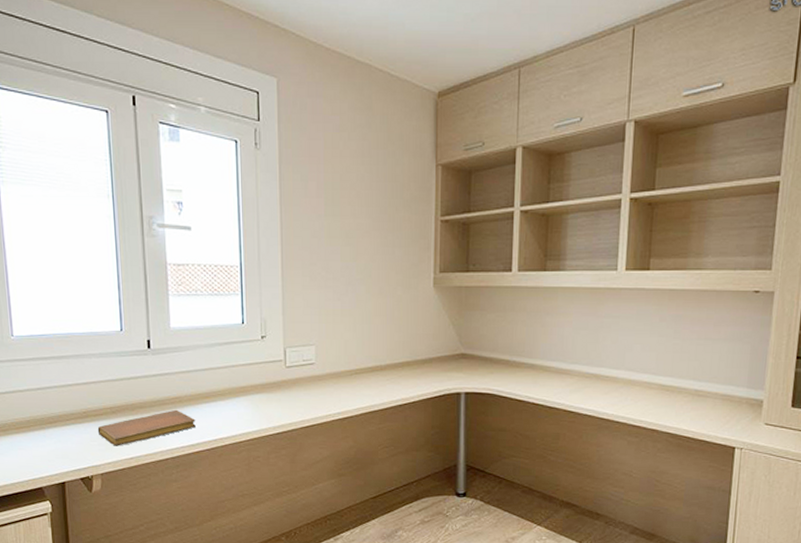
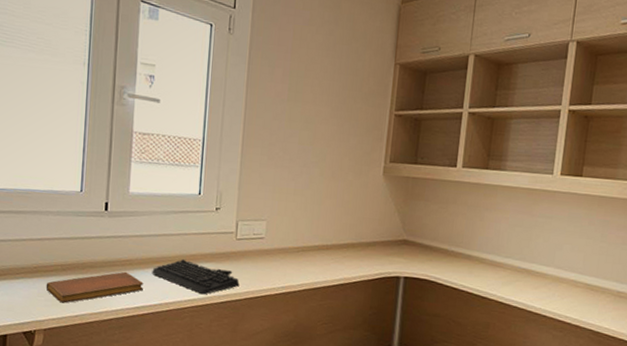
keyboard: none [203,391,294,426] -> present [152,259,240,294]

